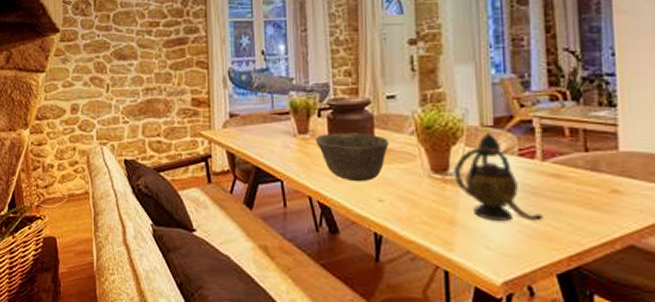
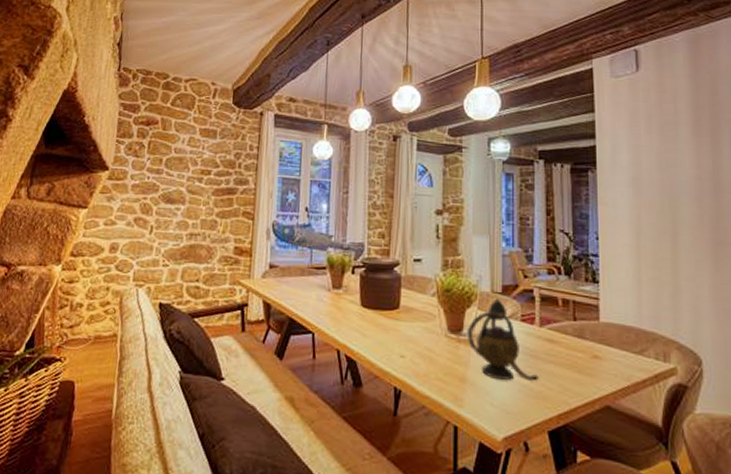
bowl: present [315,133,390,182] -> none [347,289,414,338]

